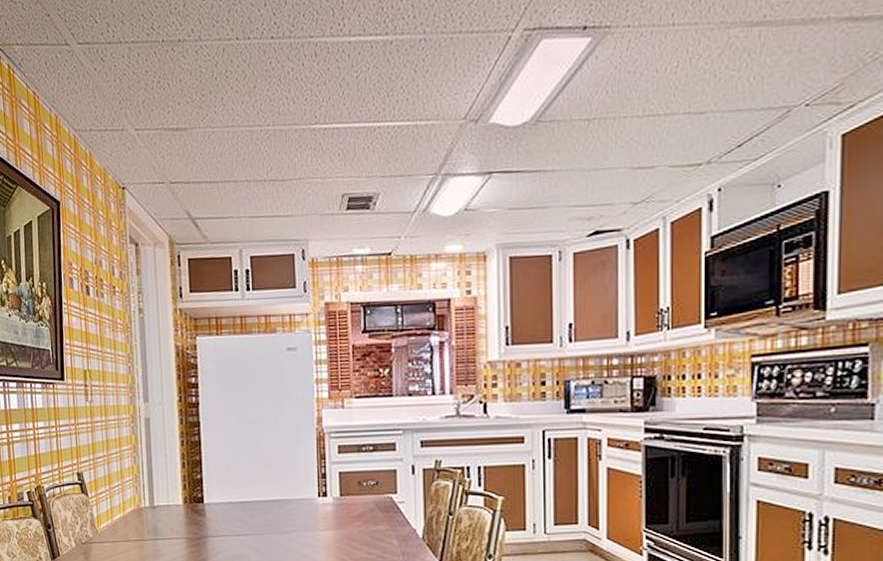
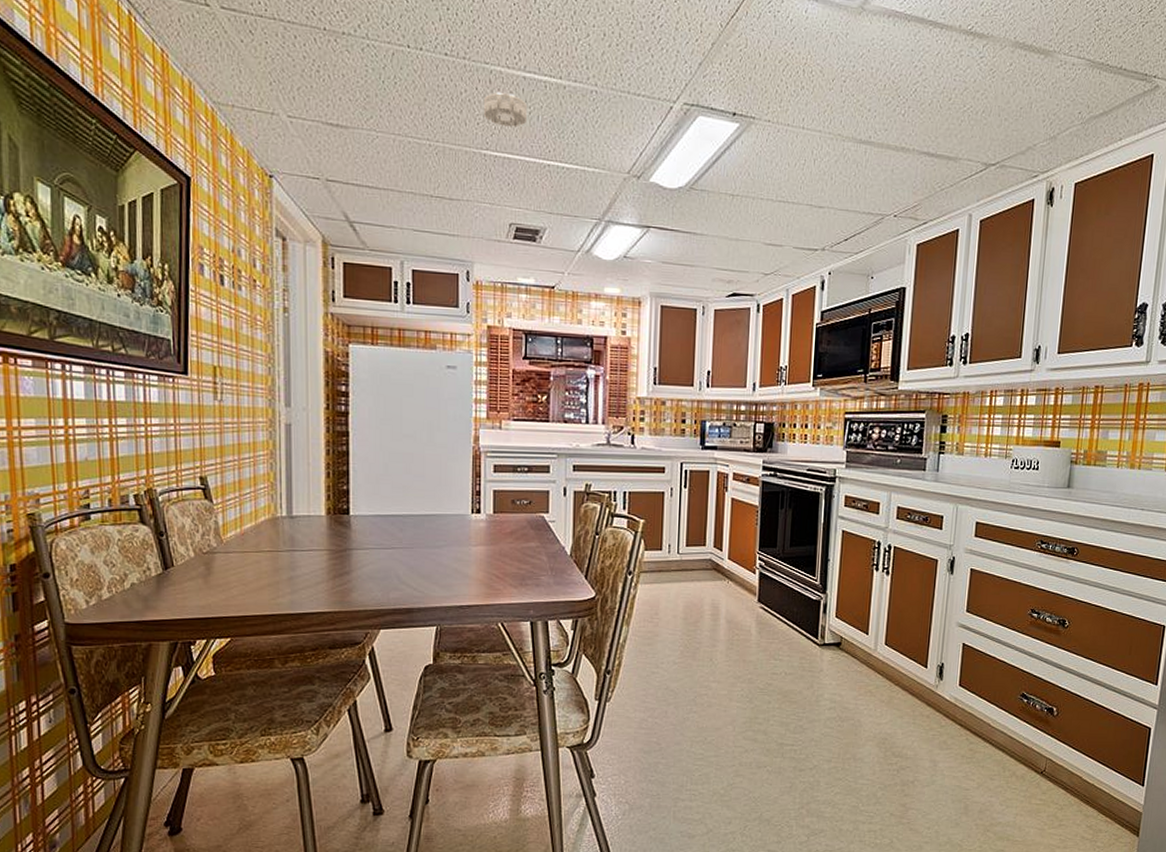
smoke detector: none [310,61,354,97] -> present [483,91,527,128]

